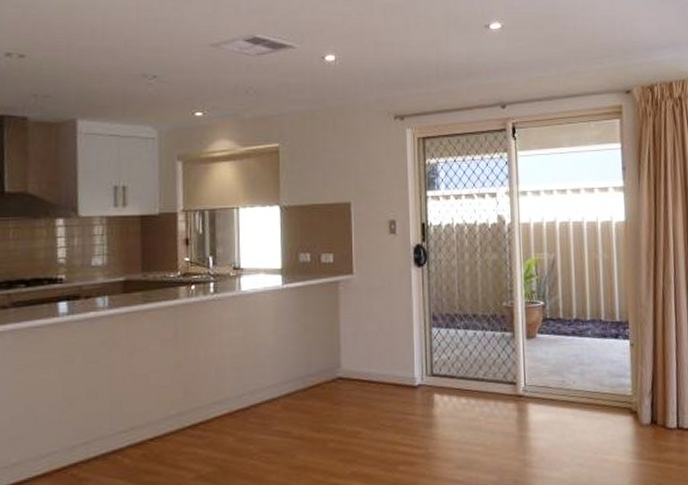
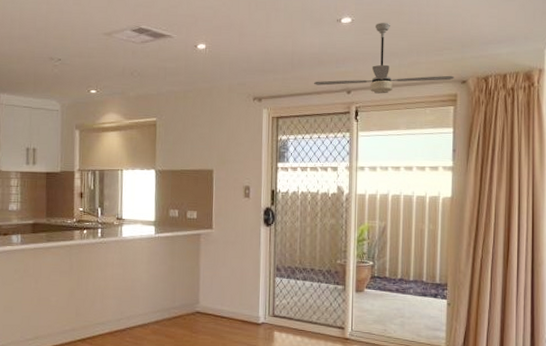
ceiling fan: none [462,28,618,108] -> present [313,23,454,94]

